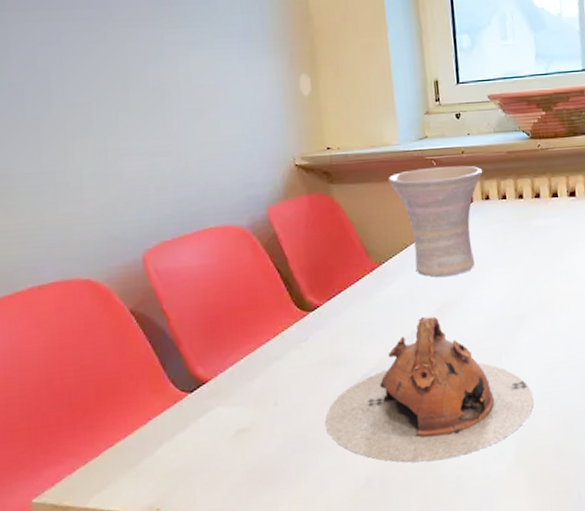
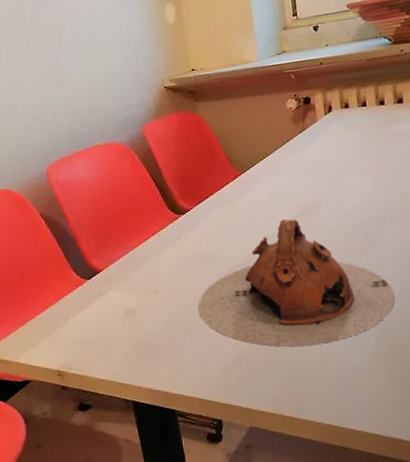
vase: present [388,165,483,278] -> none [248,75,342,184]

